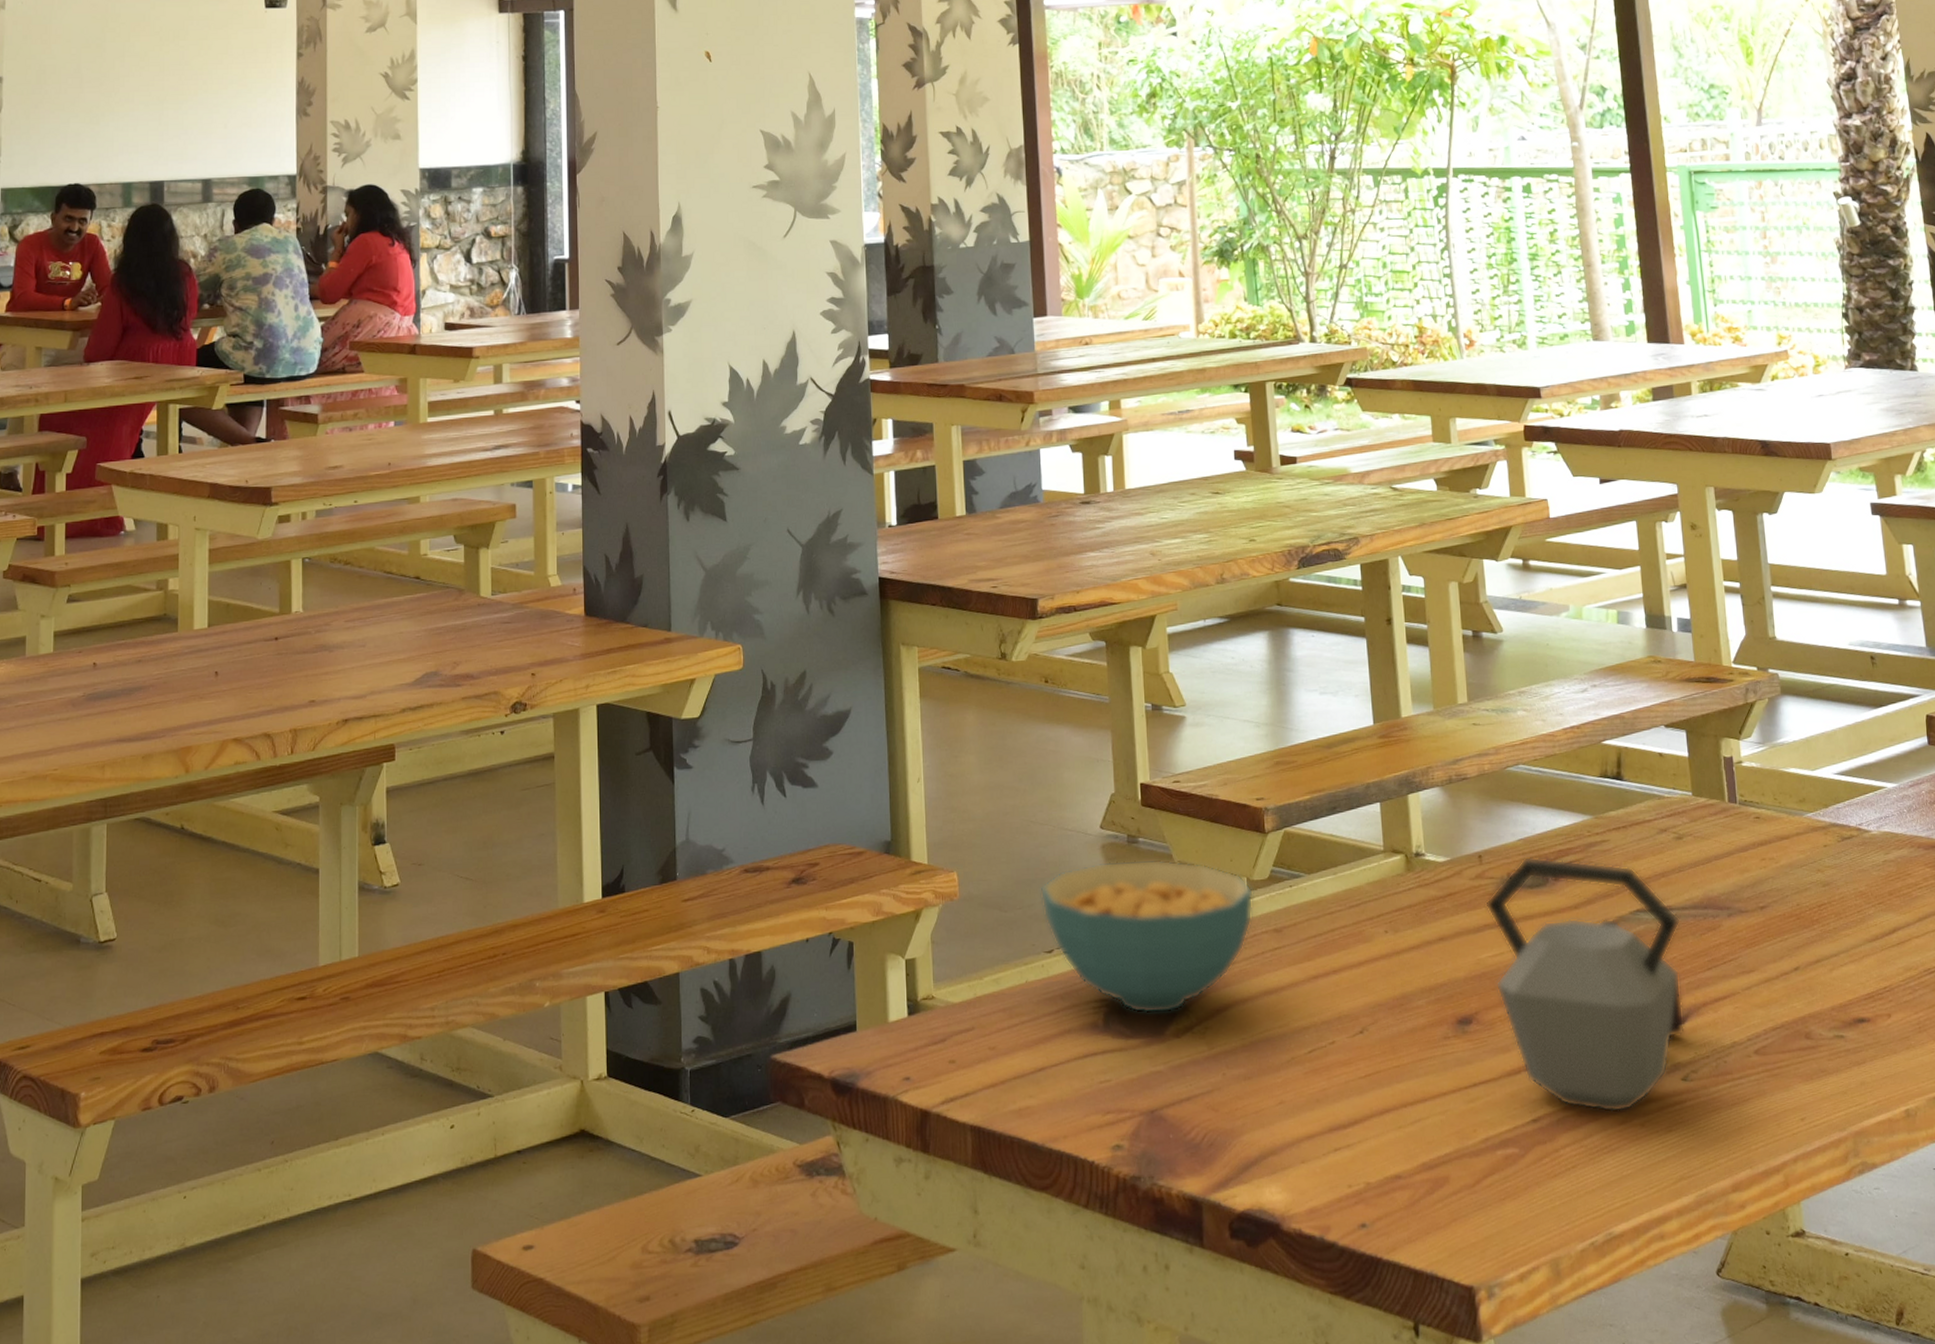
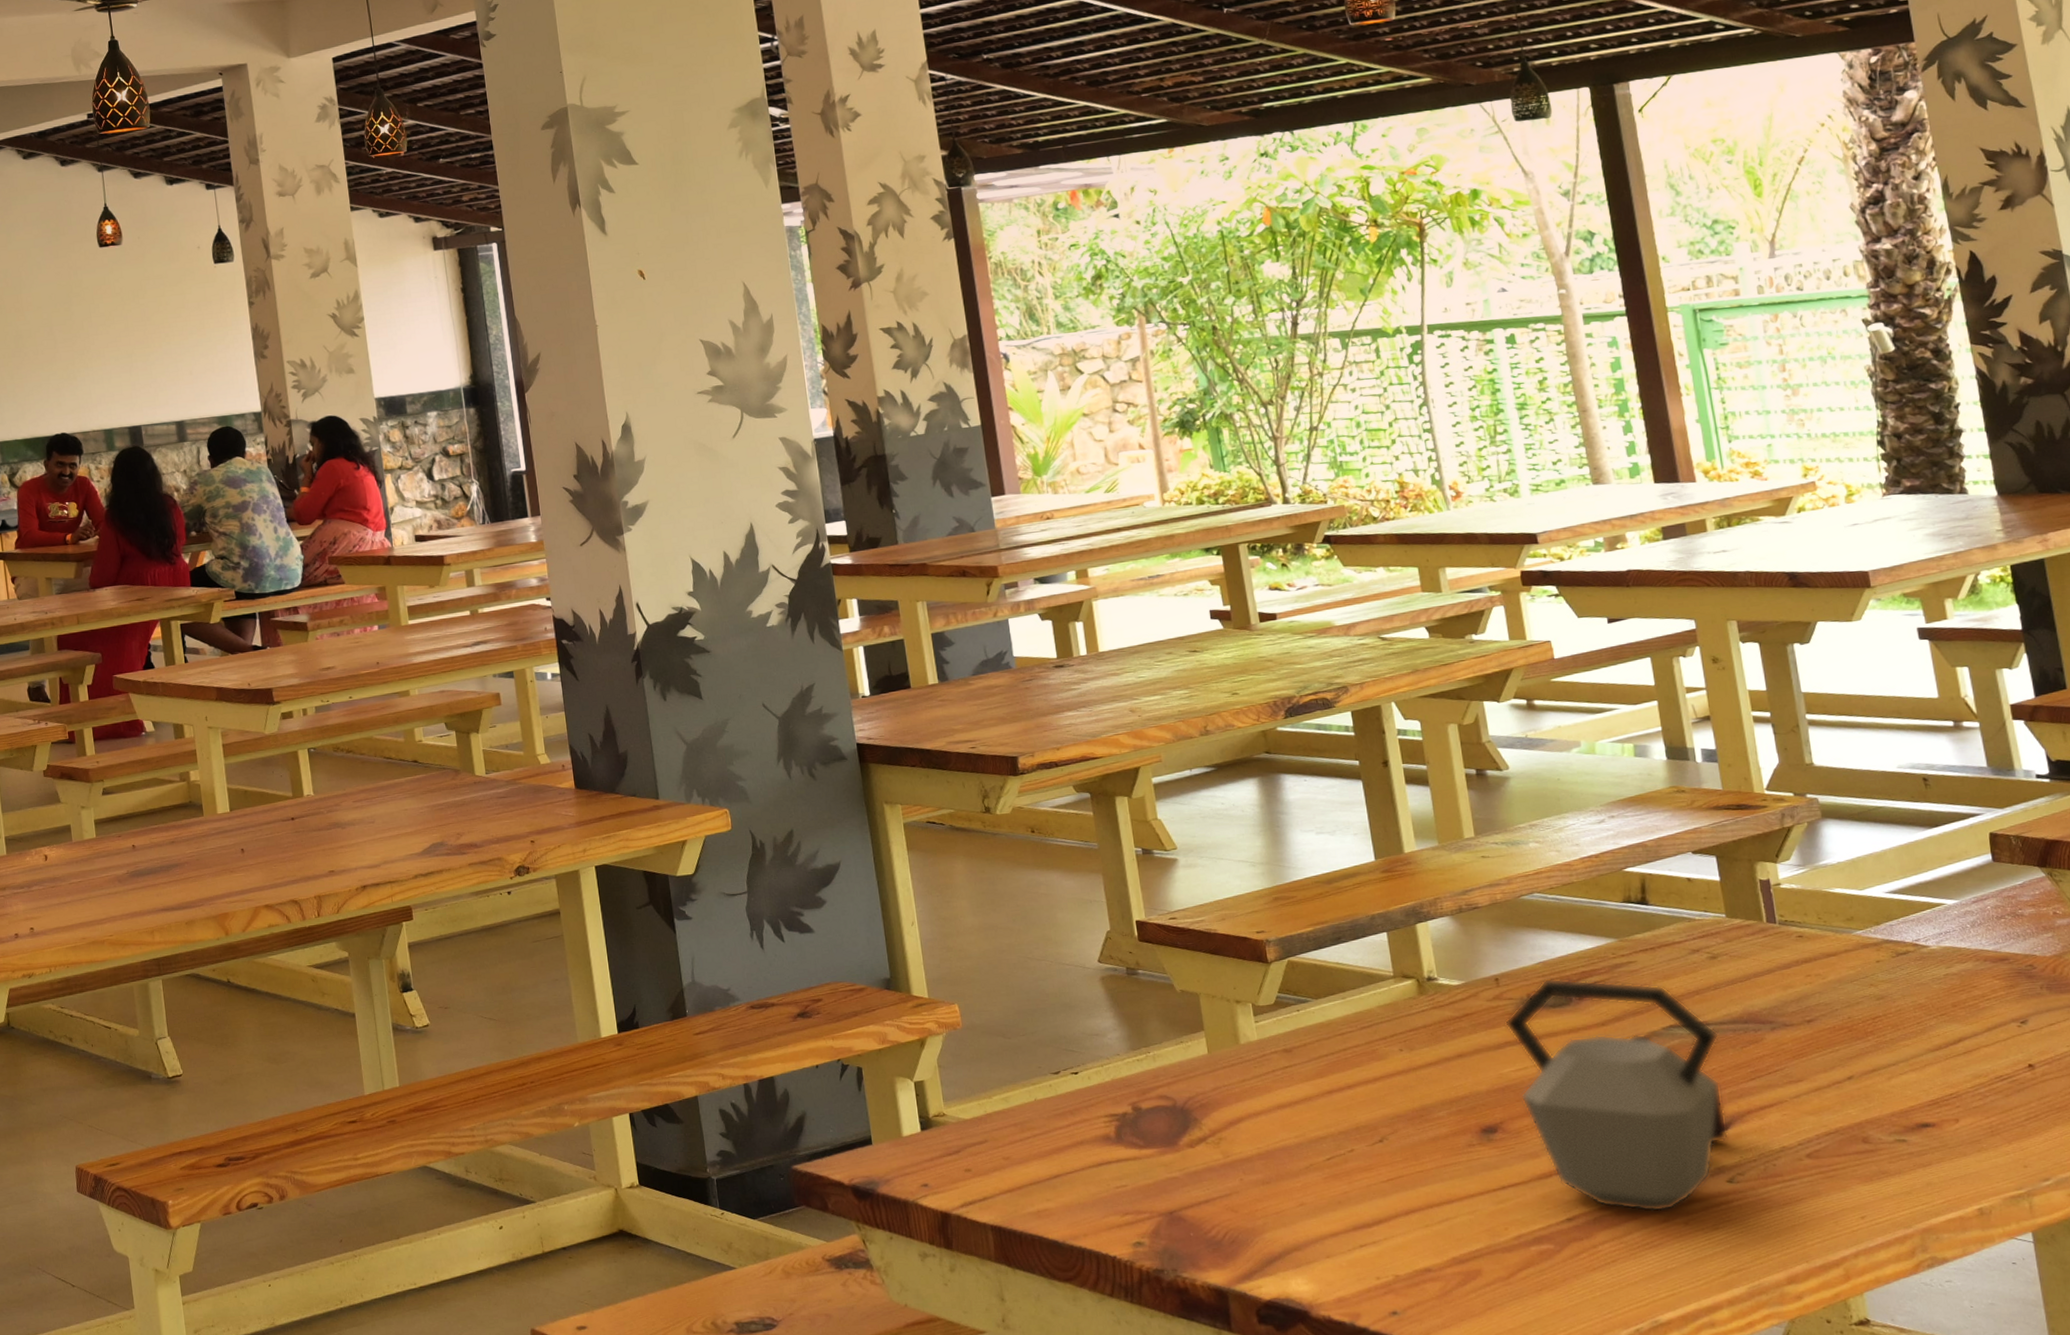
cereal bowl: present [1040,859,1254,1014] -> none [1042,989,1261,1127]

